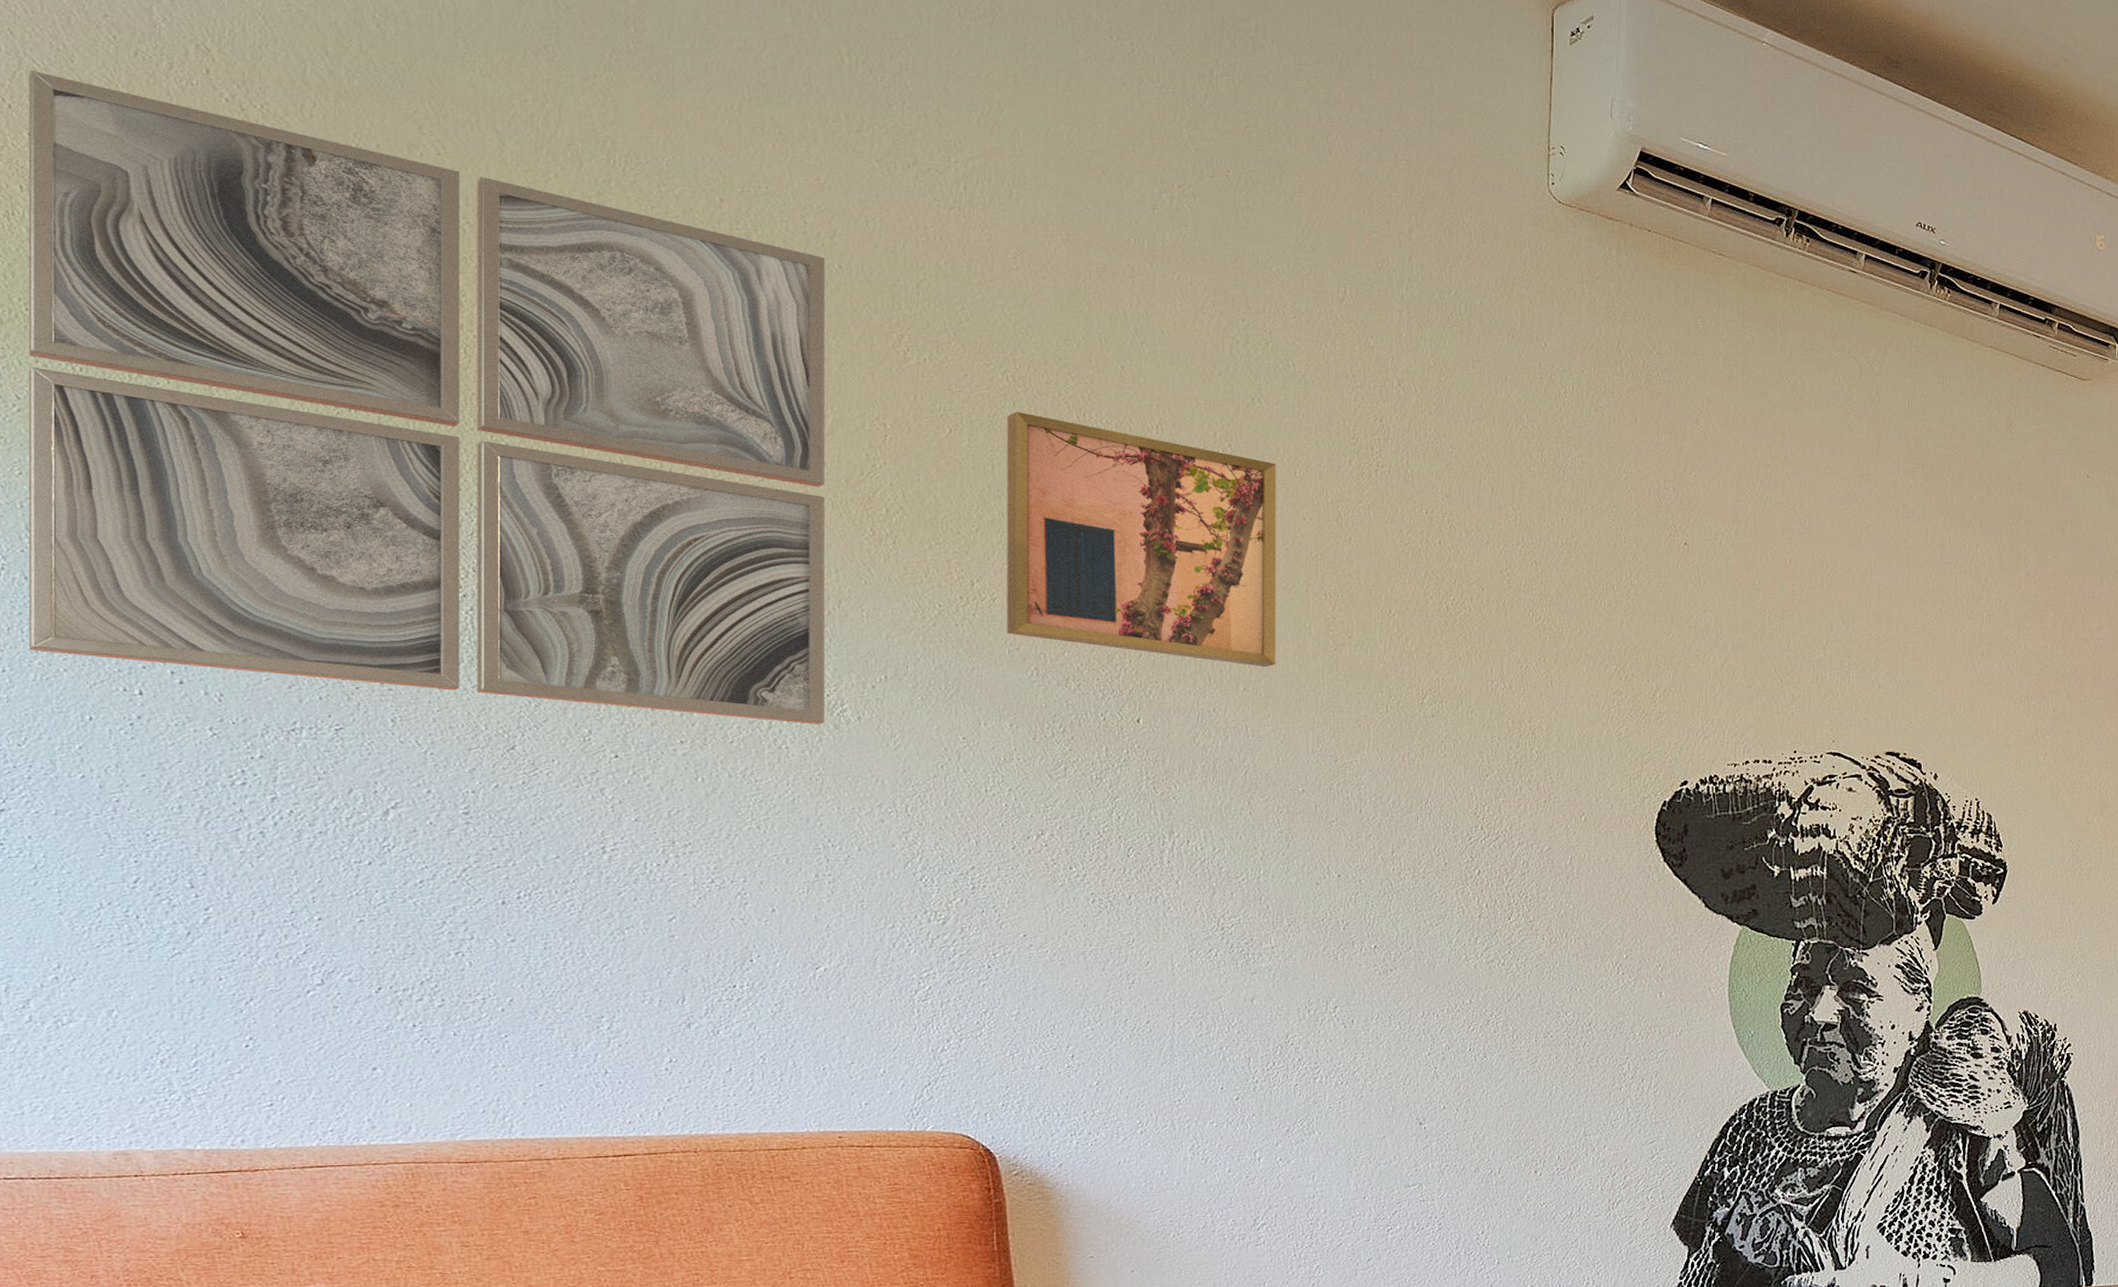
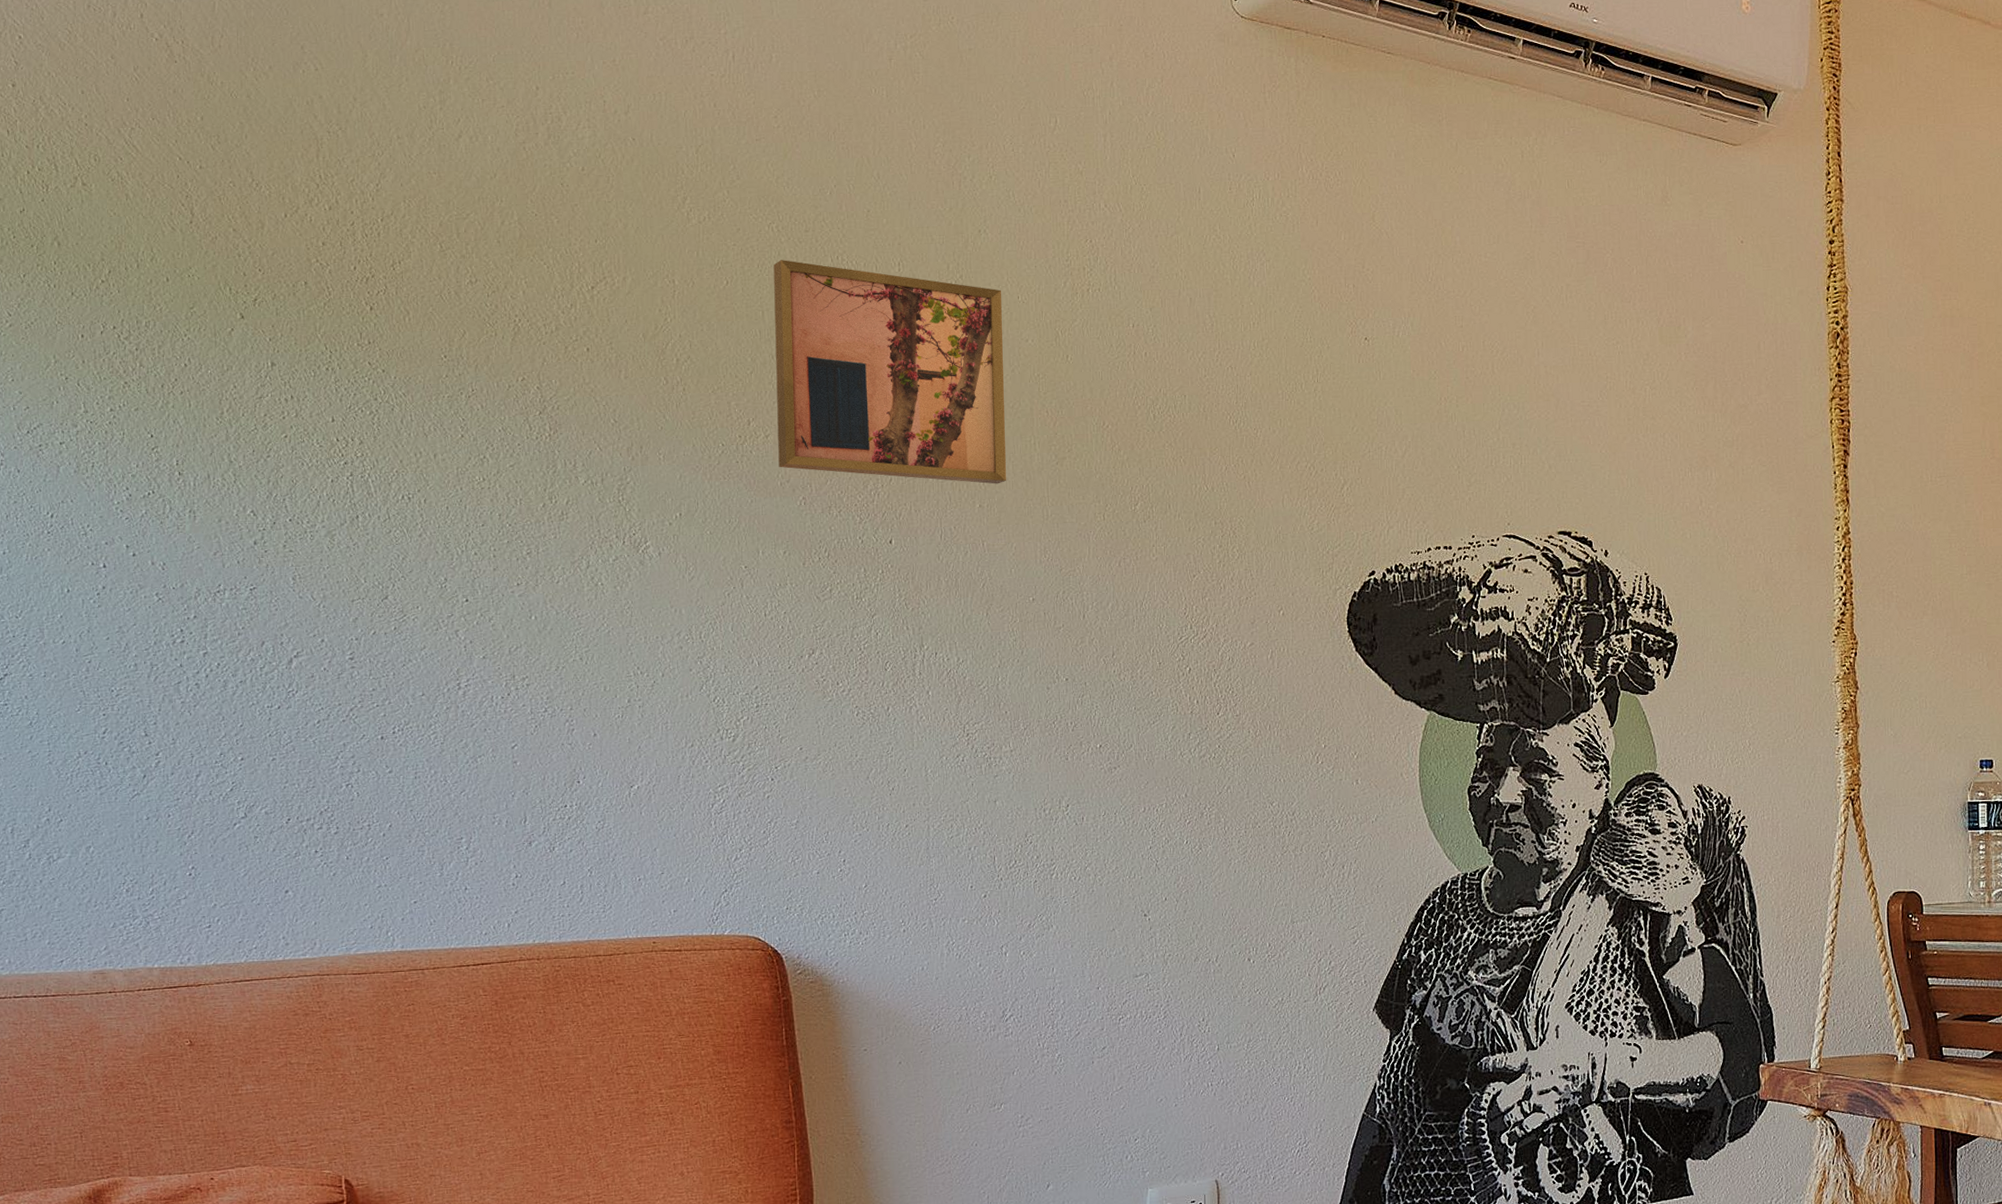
wall art: present [29,71,825,725] -> none [12,30,632,562]

